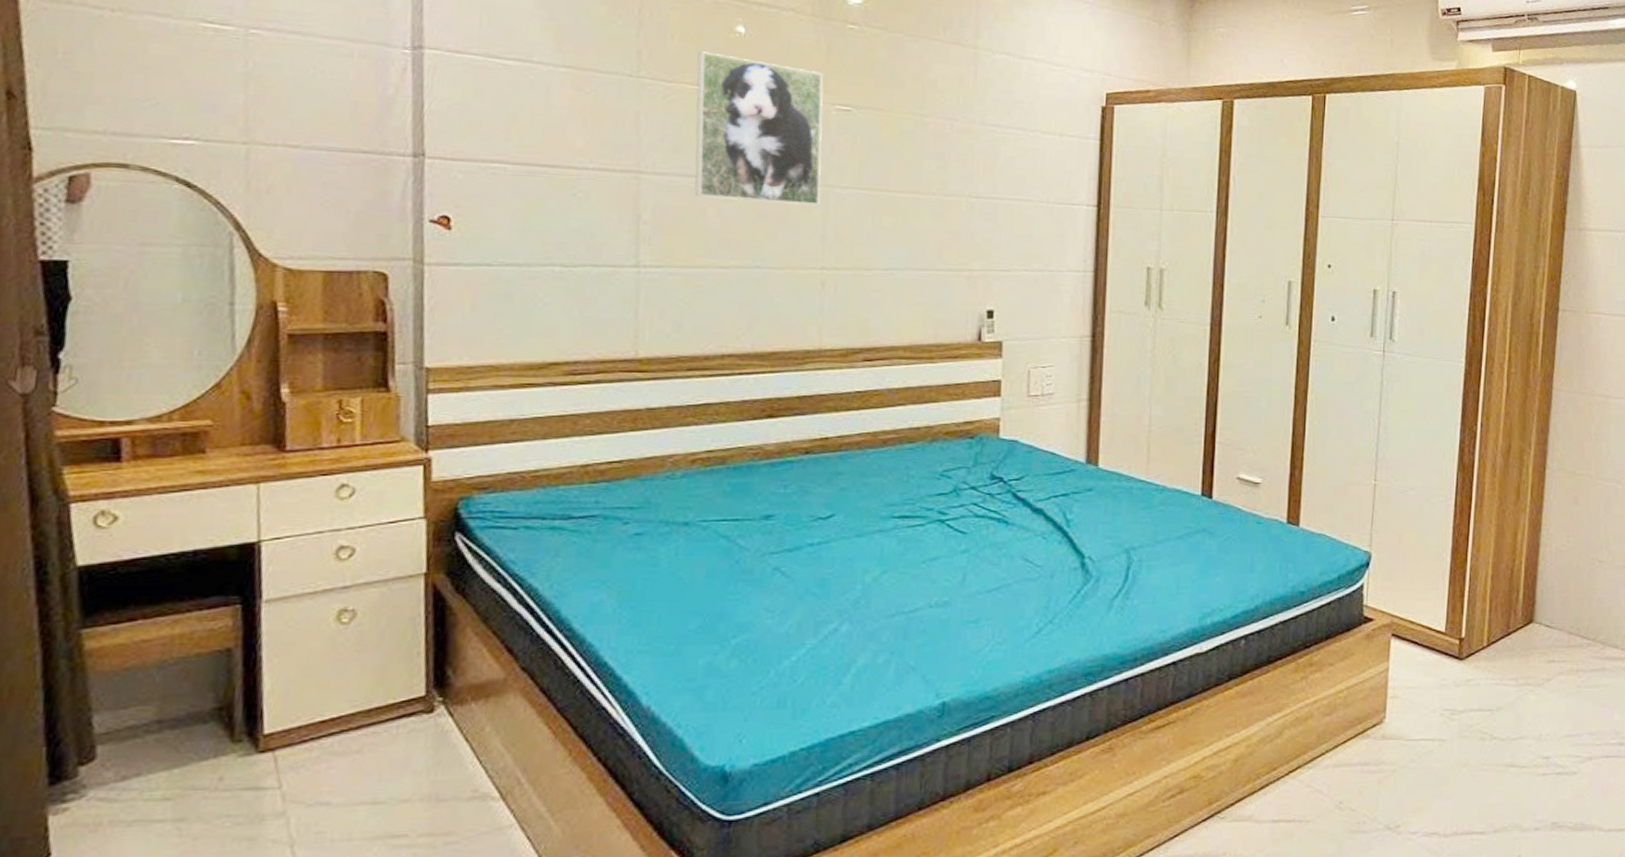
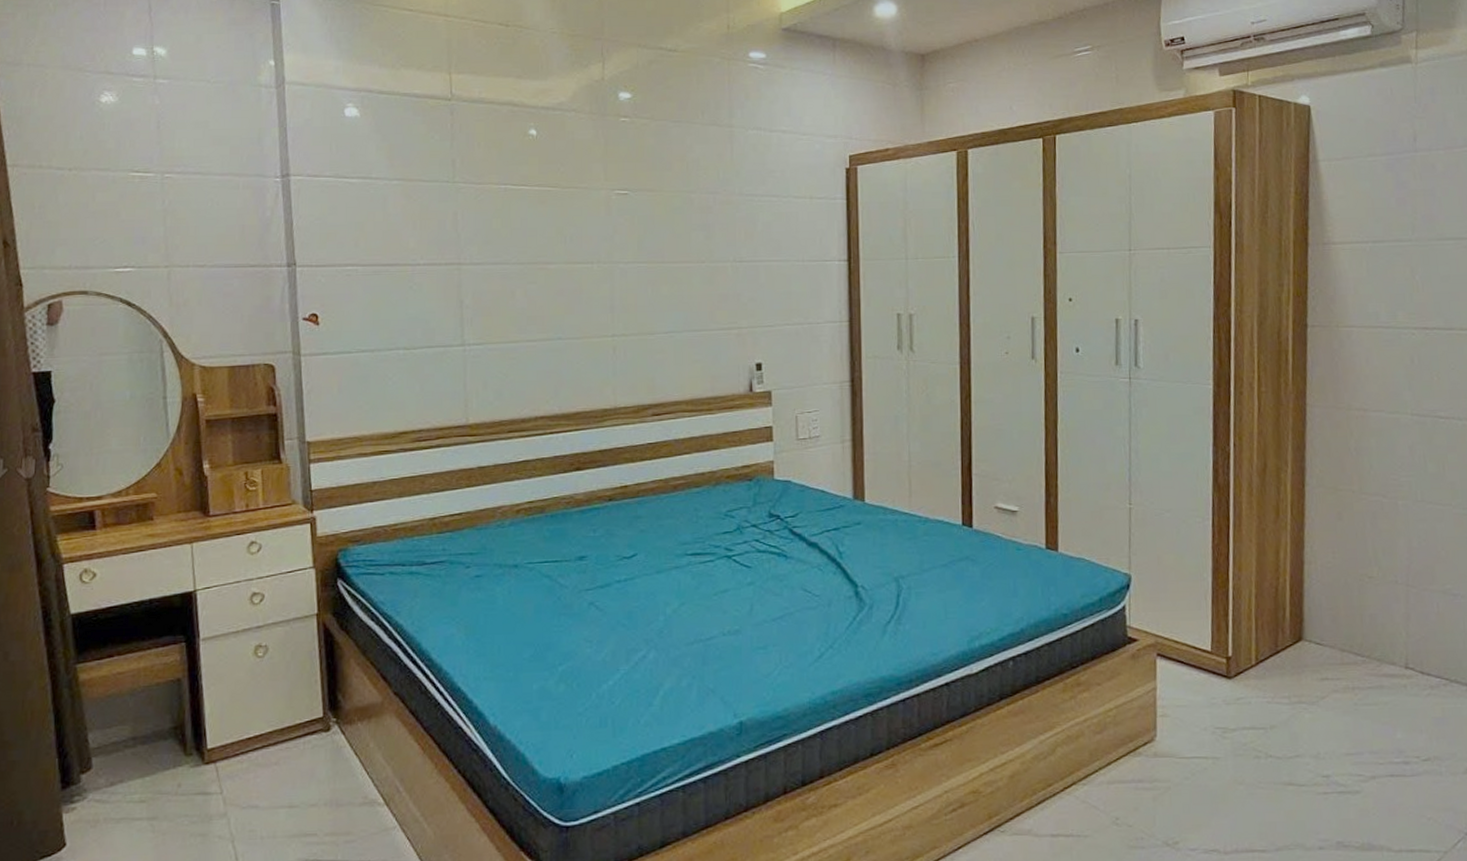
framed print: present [694,51,823,206] -> none [500,155,607,282]

